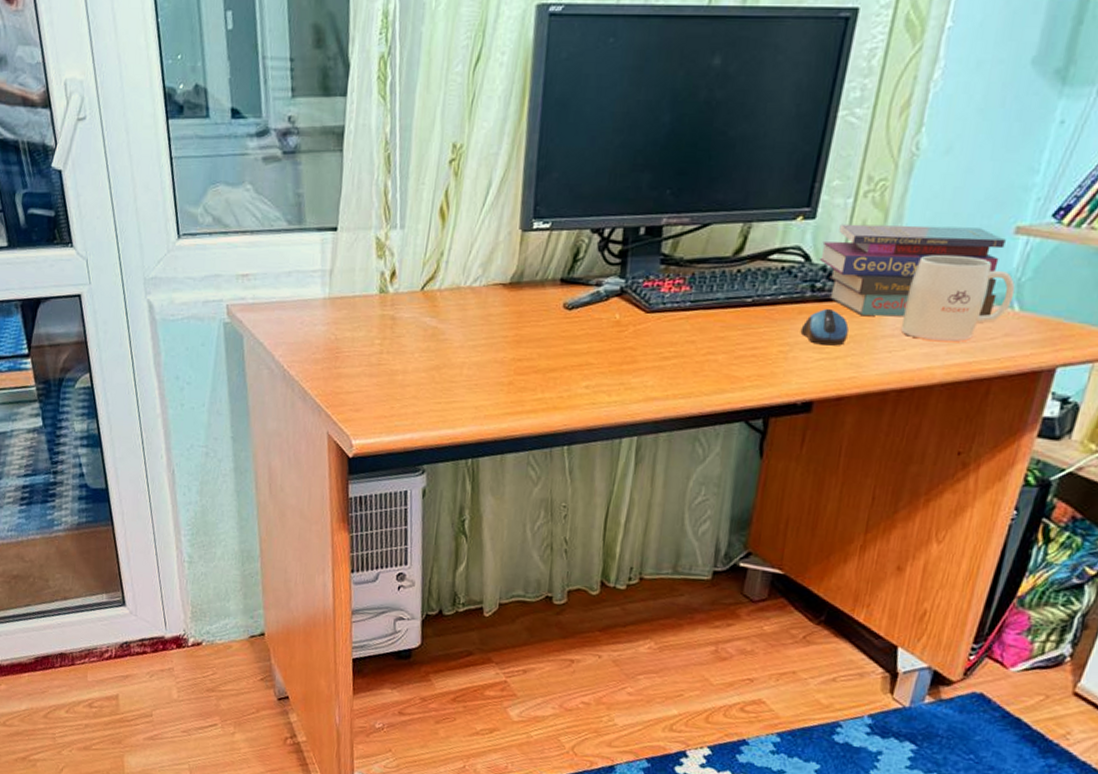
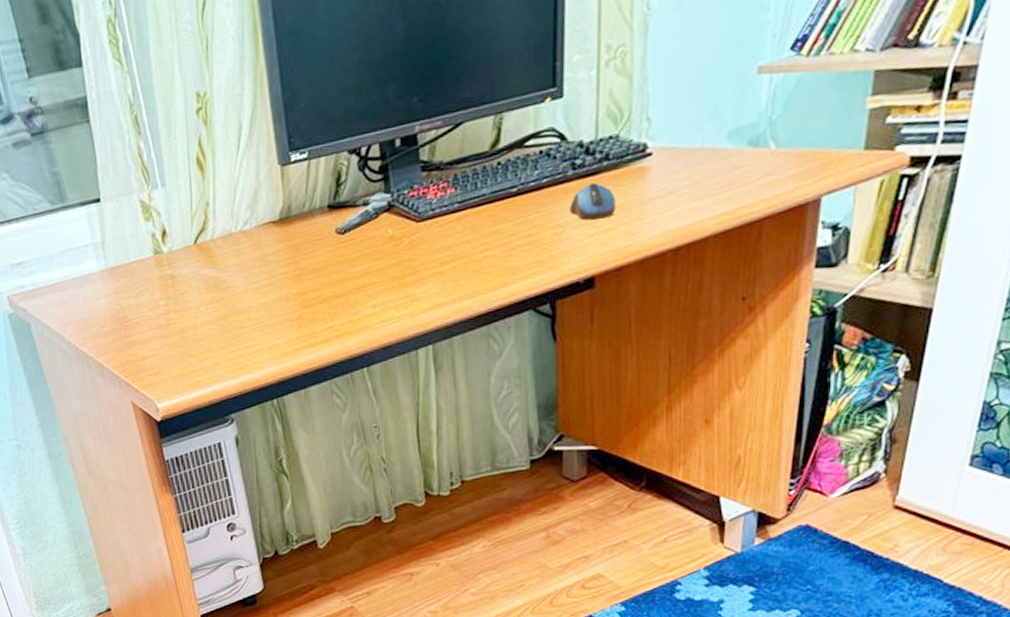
books: present [820,223,1006,316] -> none [574,74,752,184]
mug: present [900,254,1015,343] -> none [665,104,768,196]

